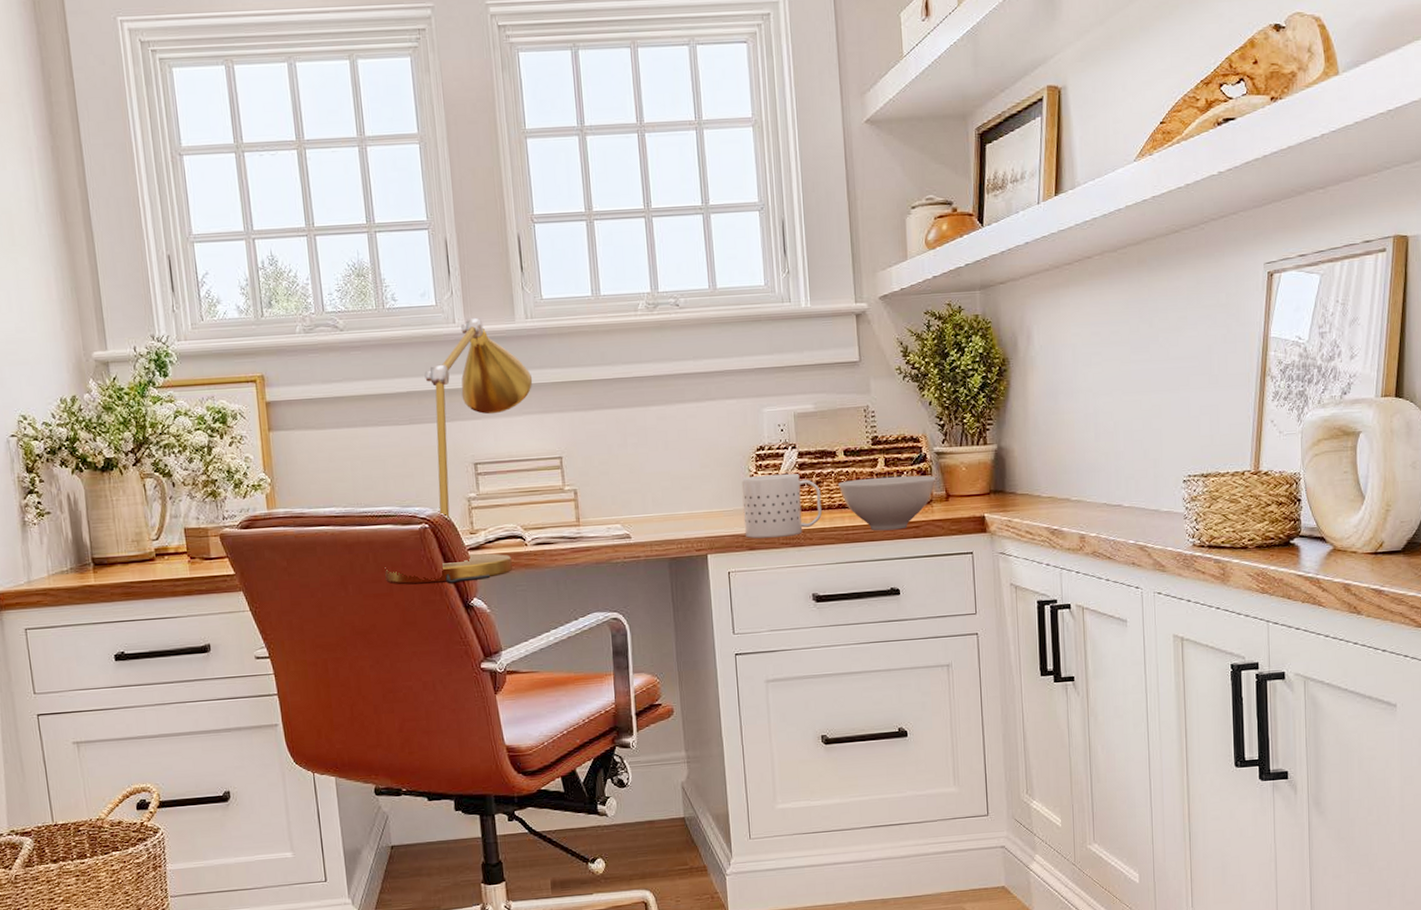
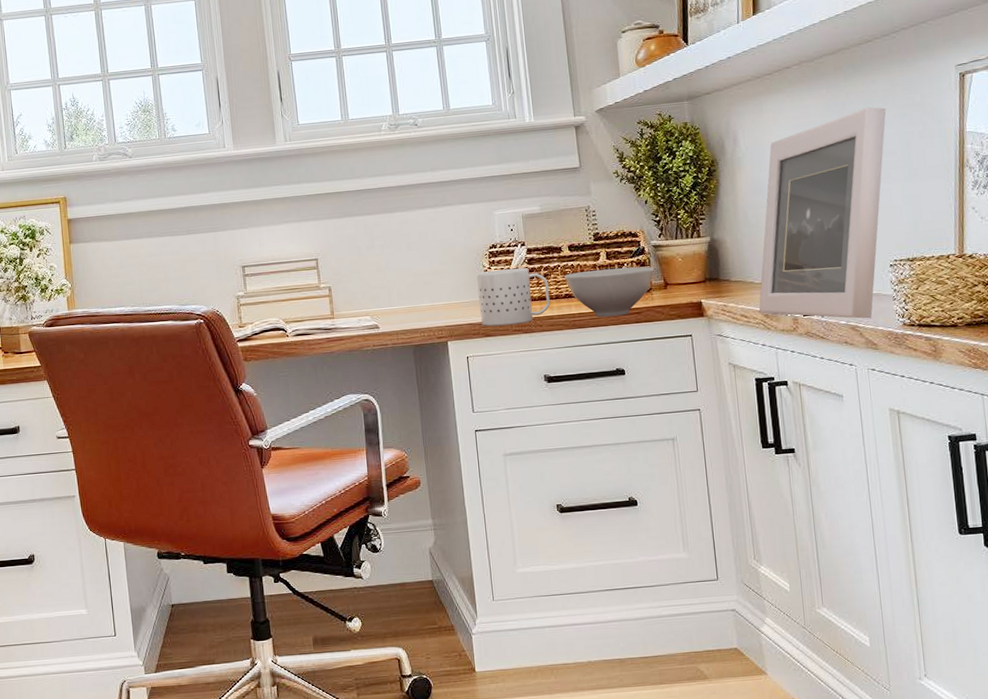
desk lamp: present [385,317,533,585] -> none [166,142,292,373]
picture frame: none [1044,305,1190,539] -> present [758,107,886,319]

